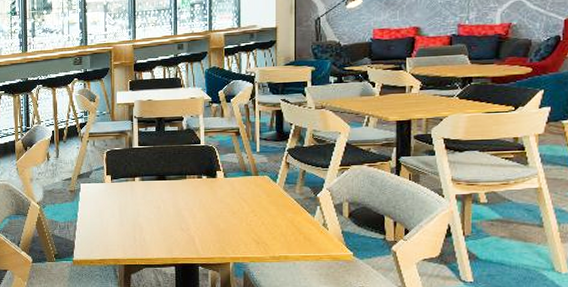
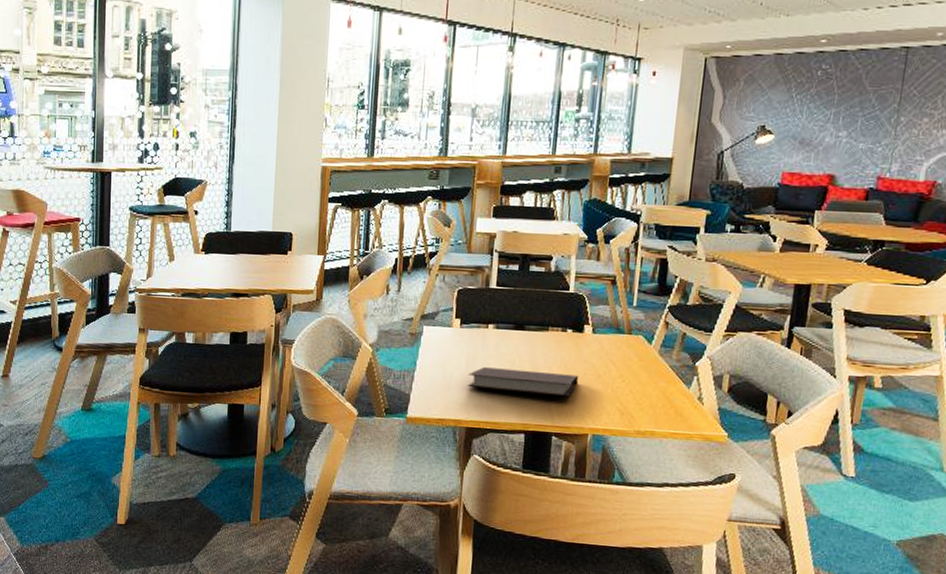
notebook: none [122,213,217,233] -> present [467,367,579,397]

